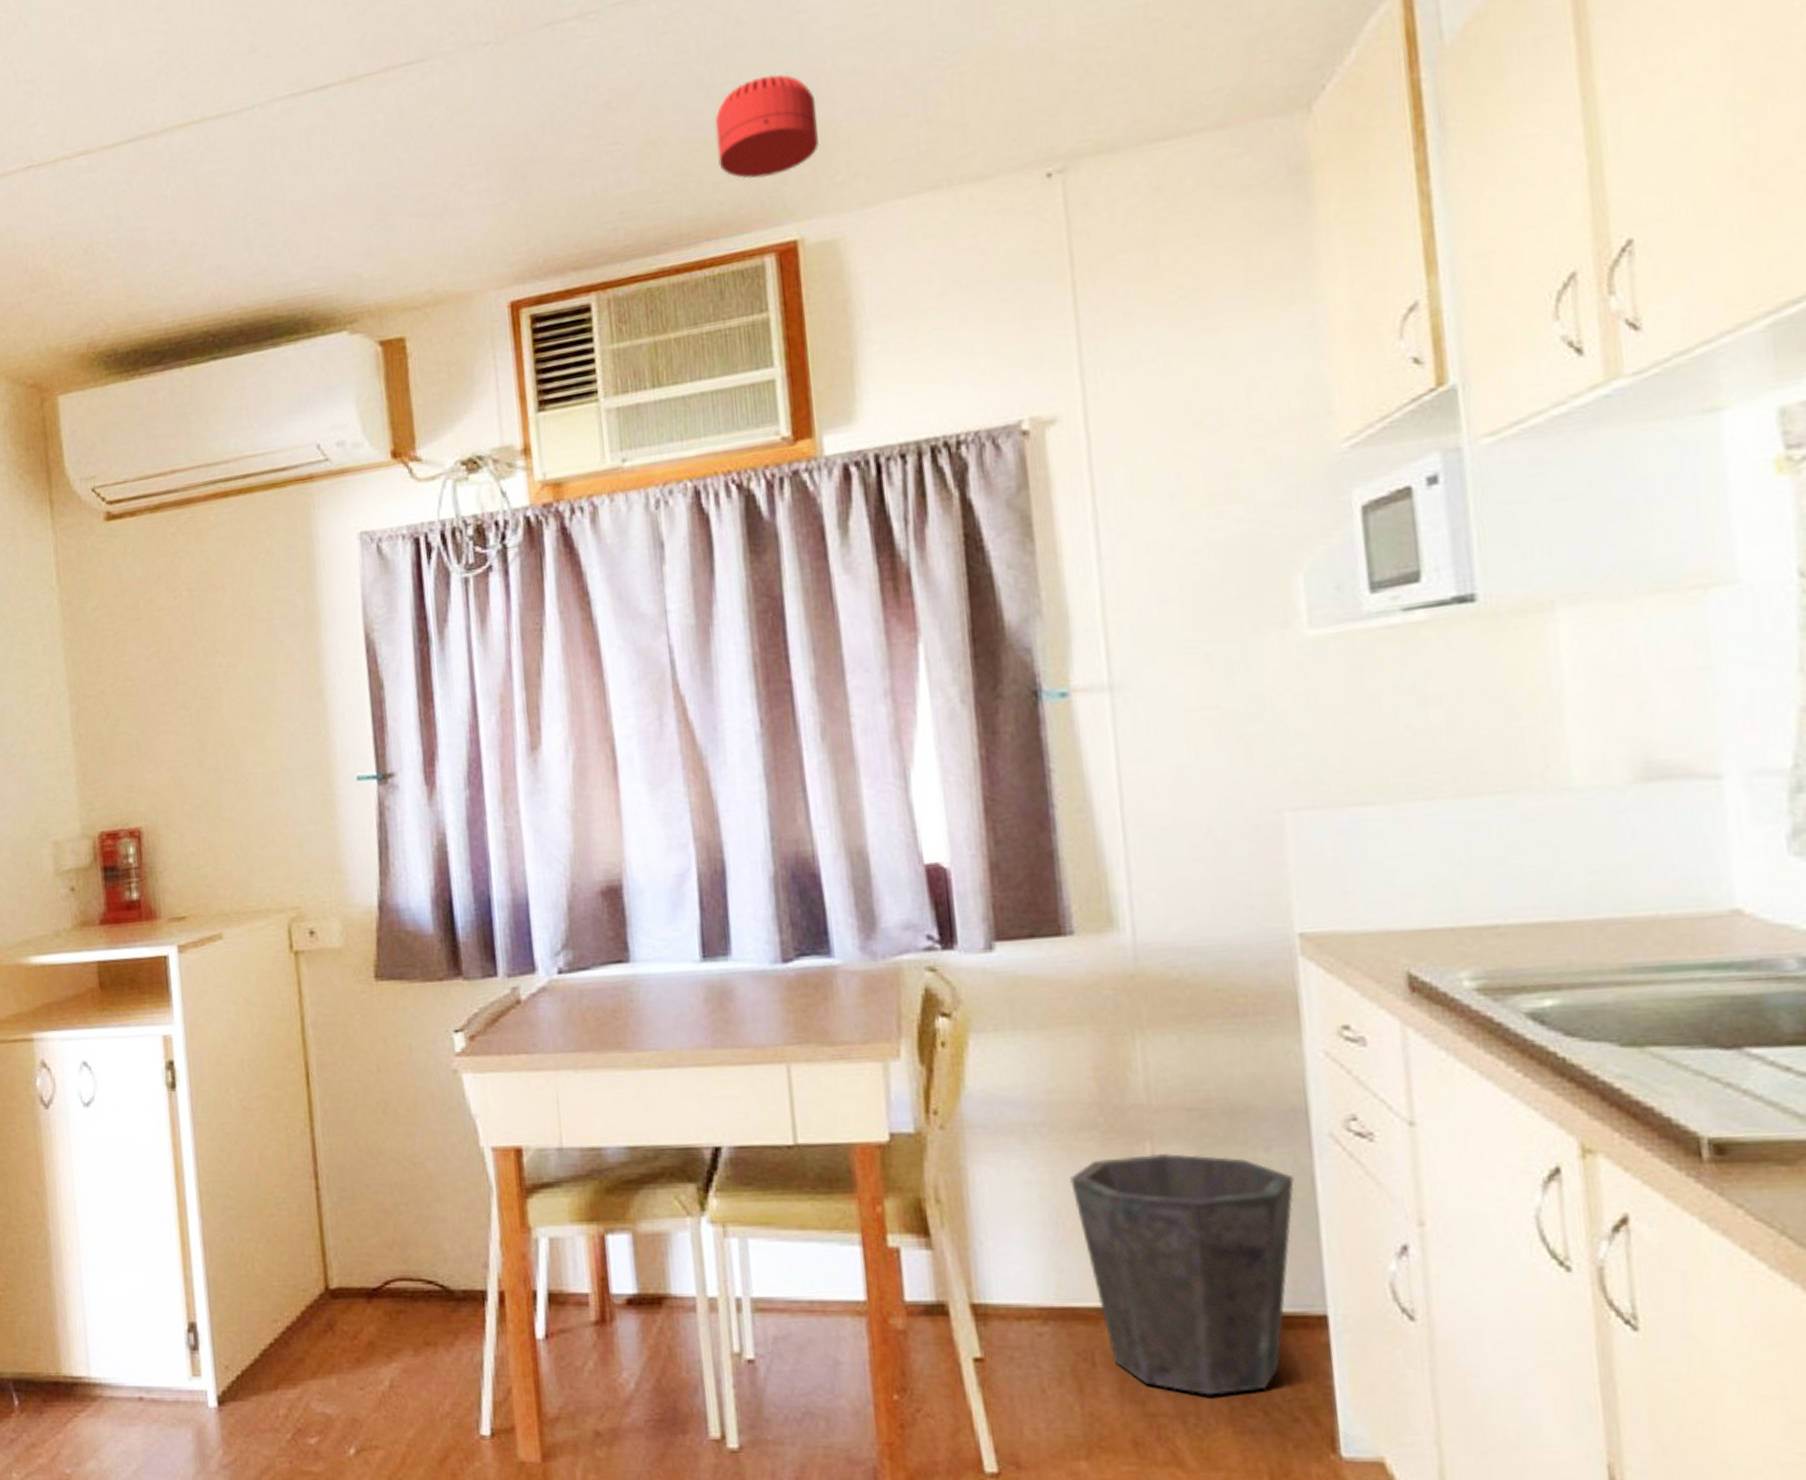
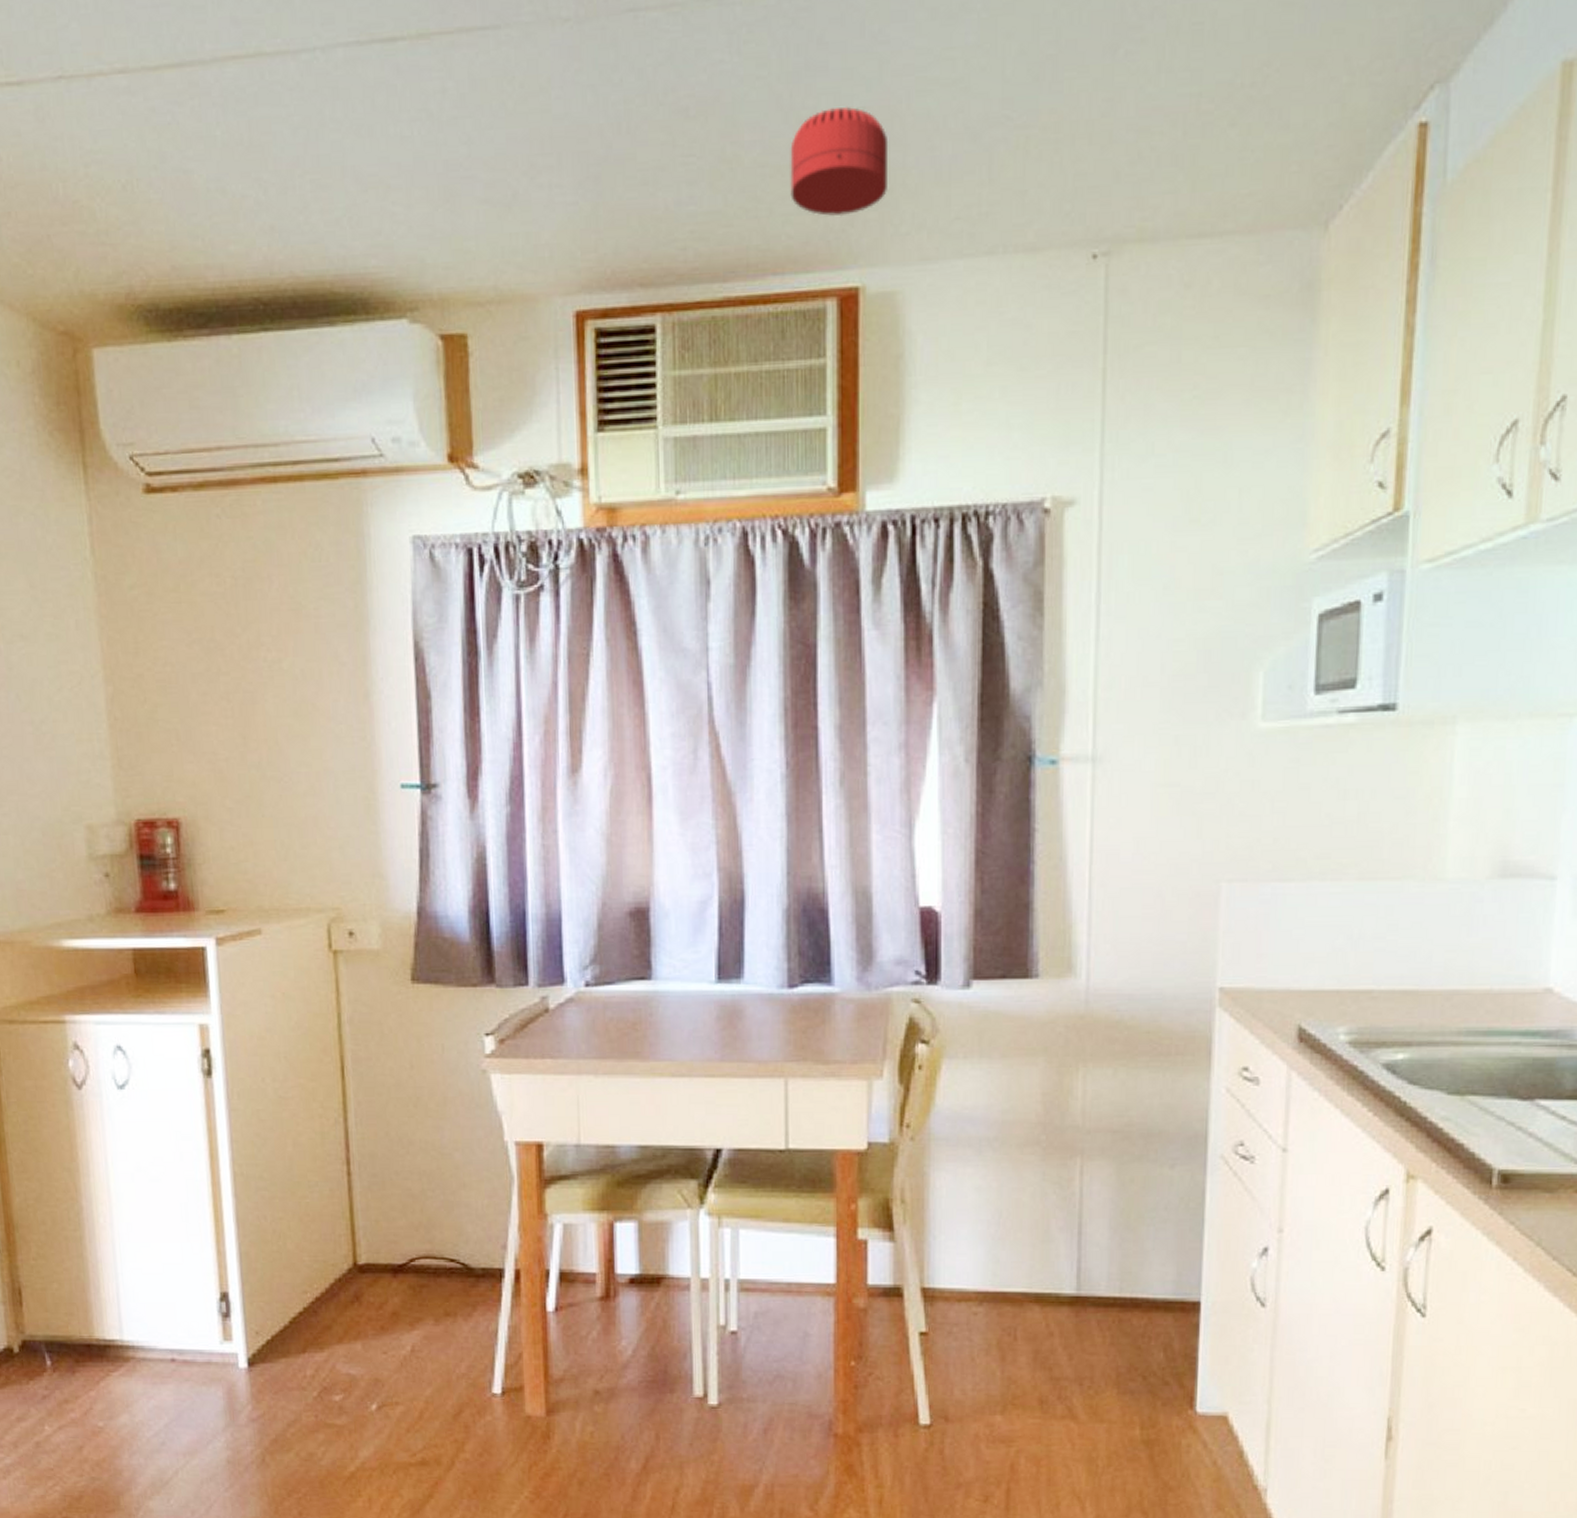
waste bin: present [1070,1152,1294,1395] -> none [1013,1167,1189,1364]

